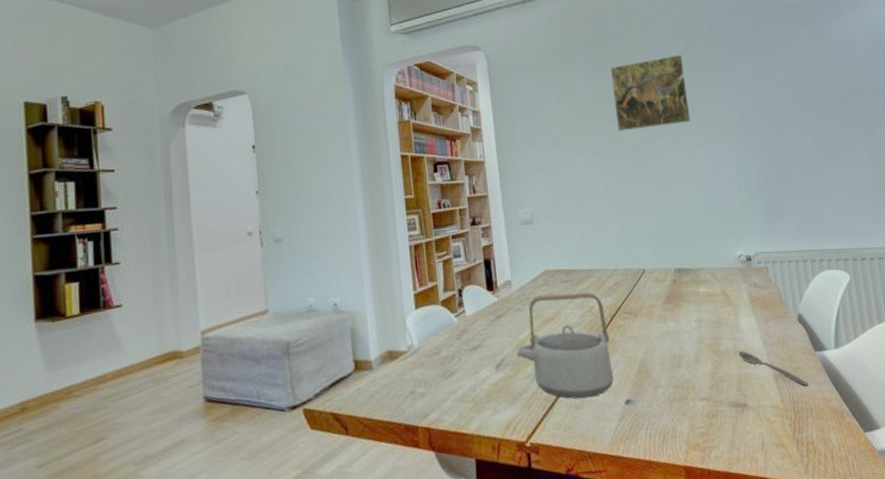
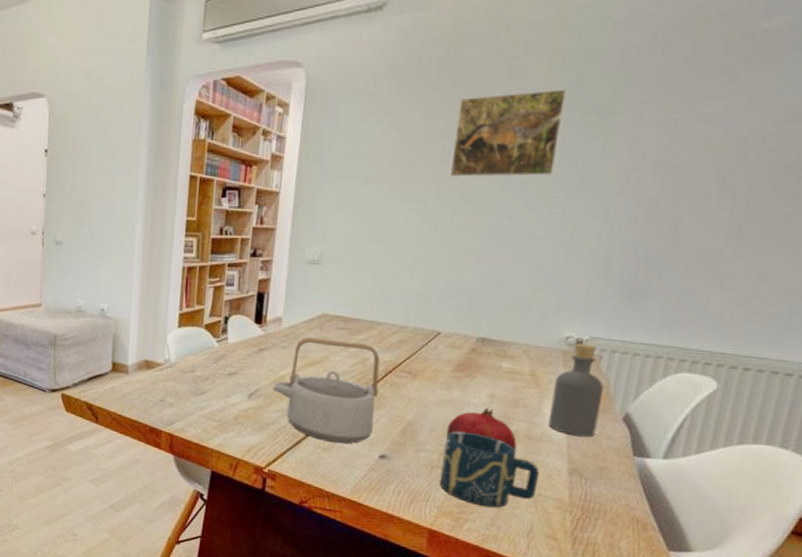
fruit: none [673,332,731,367] -> present [446,407,518,450]
cup: none [675,359,757,430] -> present [439,431,539,508]
spoon: present [738,351,809,386] -> none [530,436,612,488]
bottle: none [741,259,783,344] -> present [548,343,604,438]

